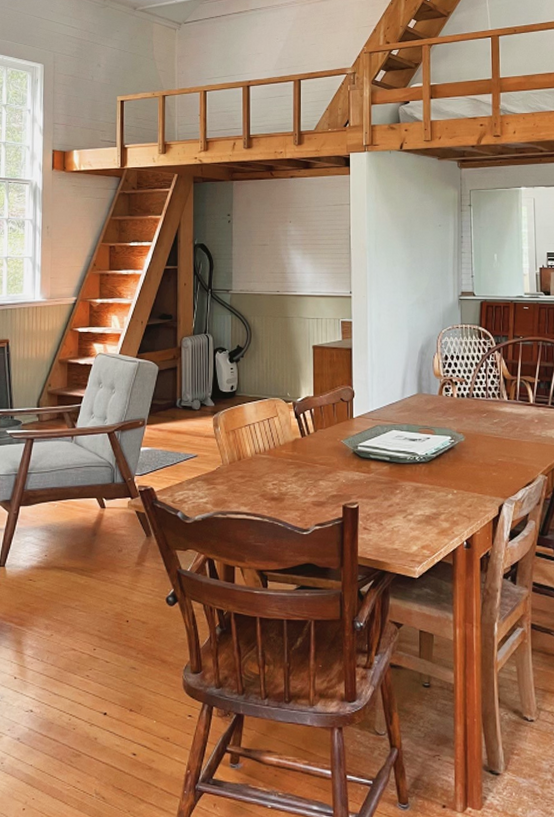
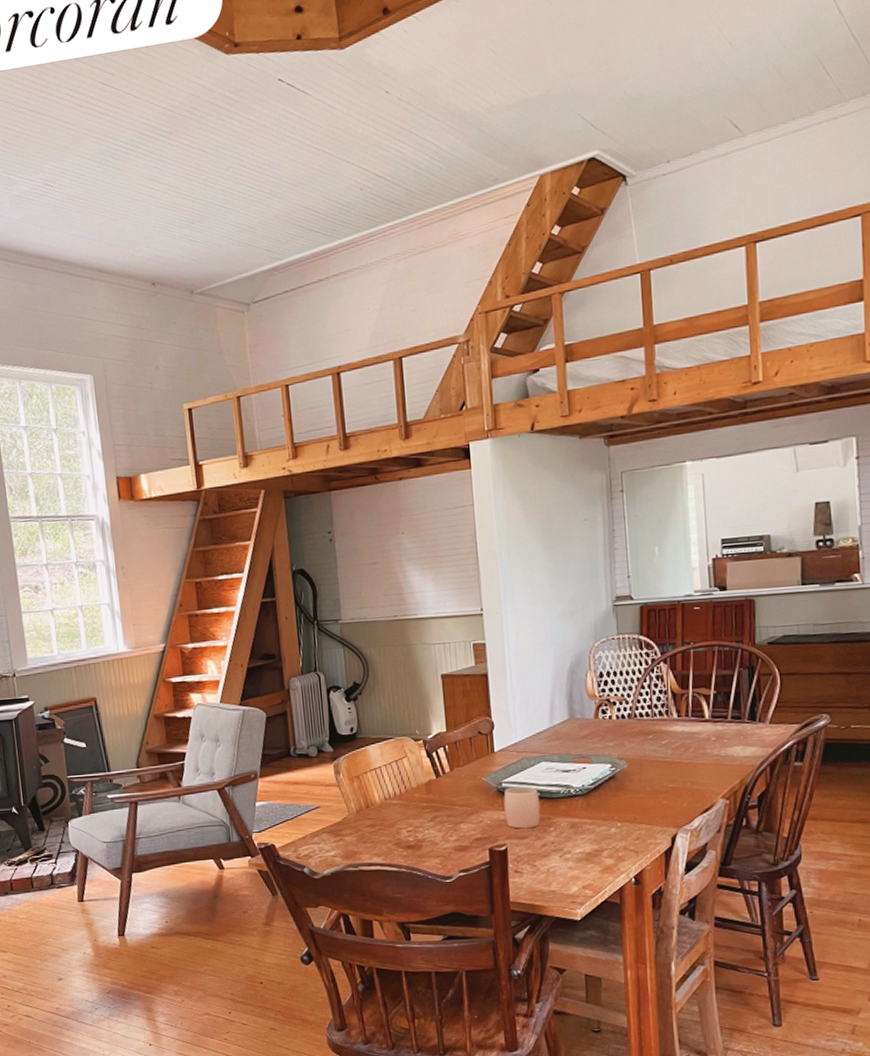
mug: none [358,450,389,489] -> present [503,786,541,829]

